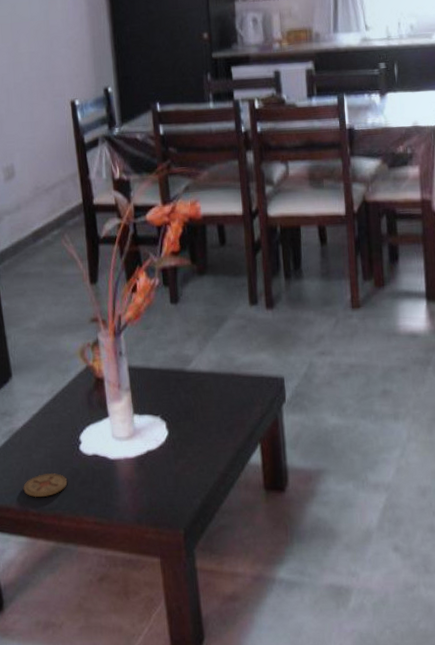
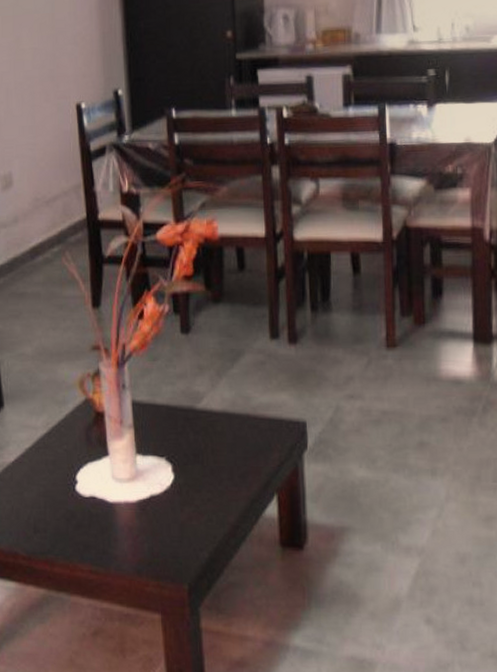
coaster: present [23,472,68,498] -> none [13,513,62,540]

